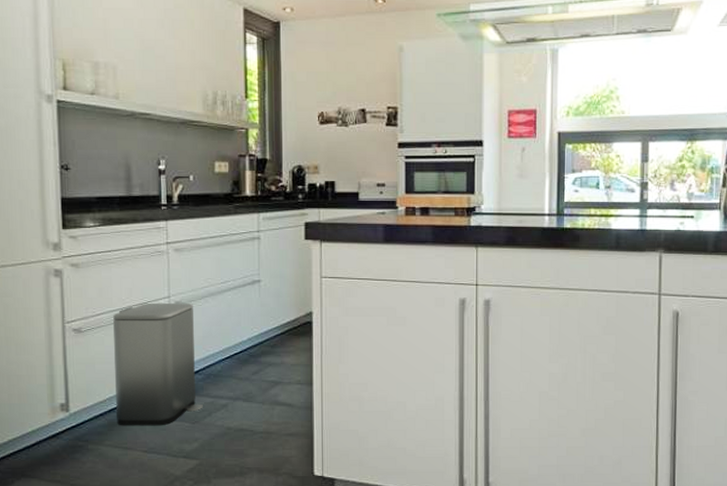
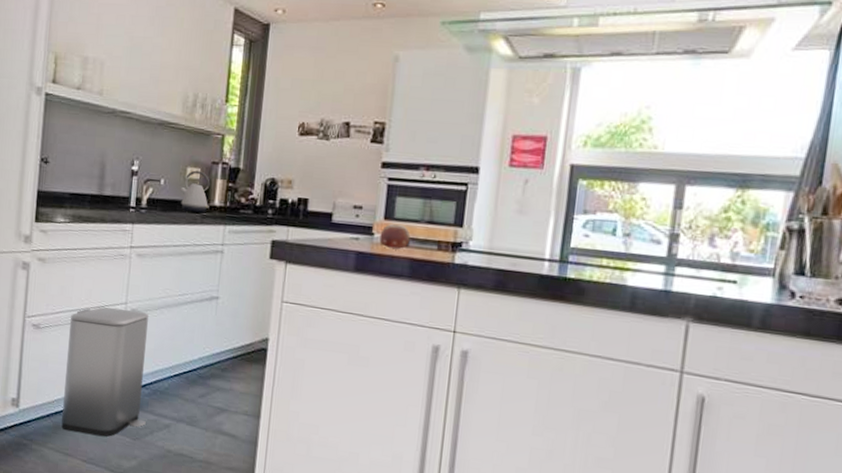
kettle: none [210,164,241,204] -> present [180,170,210,213]
fruit: none [403,196,430,219] -> present [379,223,411,250]

